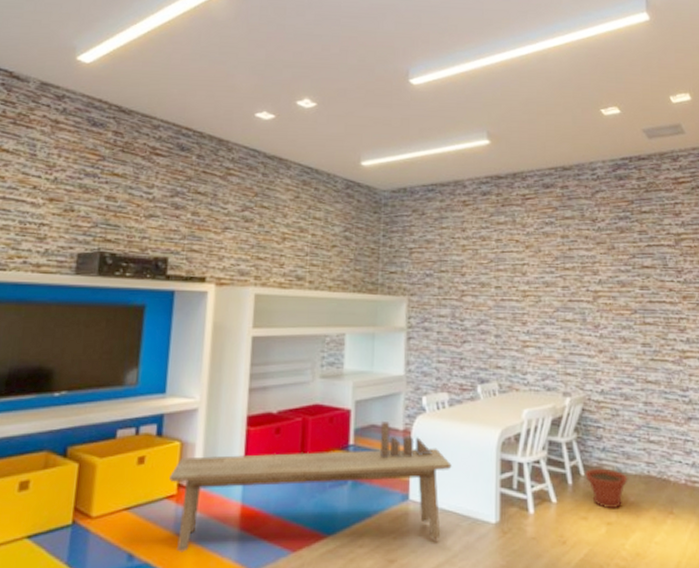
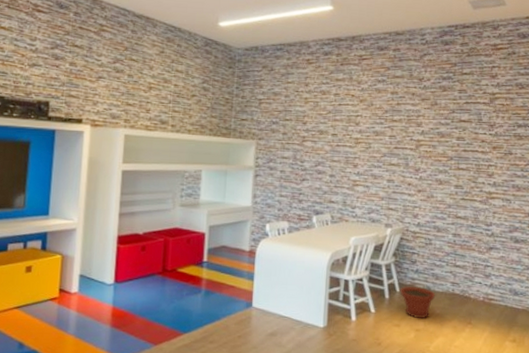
bench: present [169,448,452,552] -> none [53,266,289,343]
wooden block set: present [380,422,432,458] -> none [229,244,273,273]

